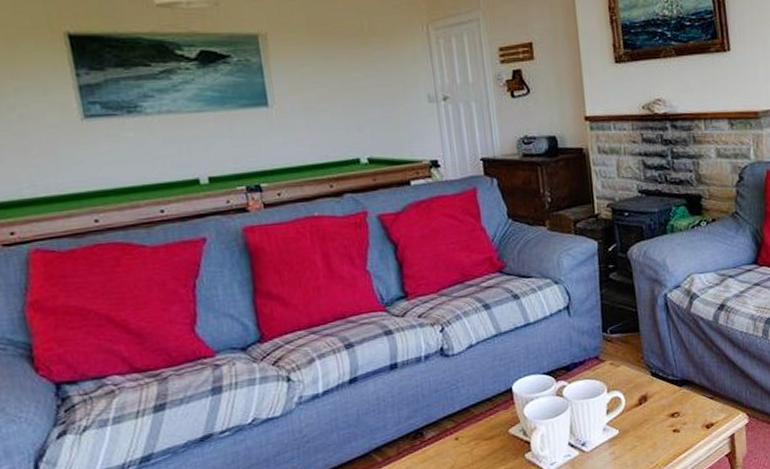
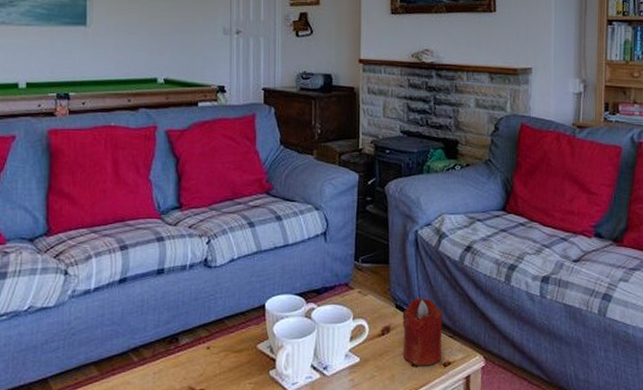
candle: none [658,362,704,431] -> present [402,298,443,366]

